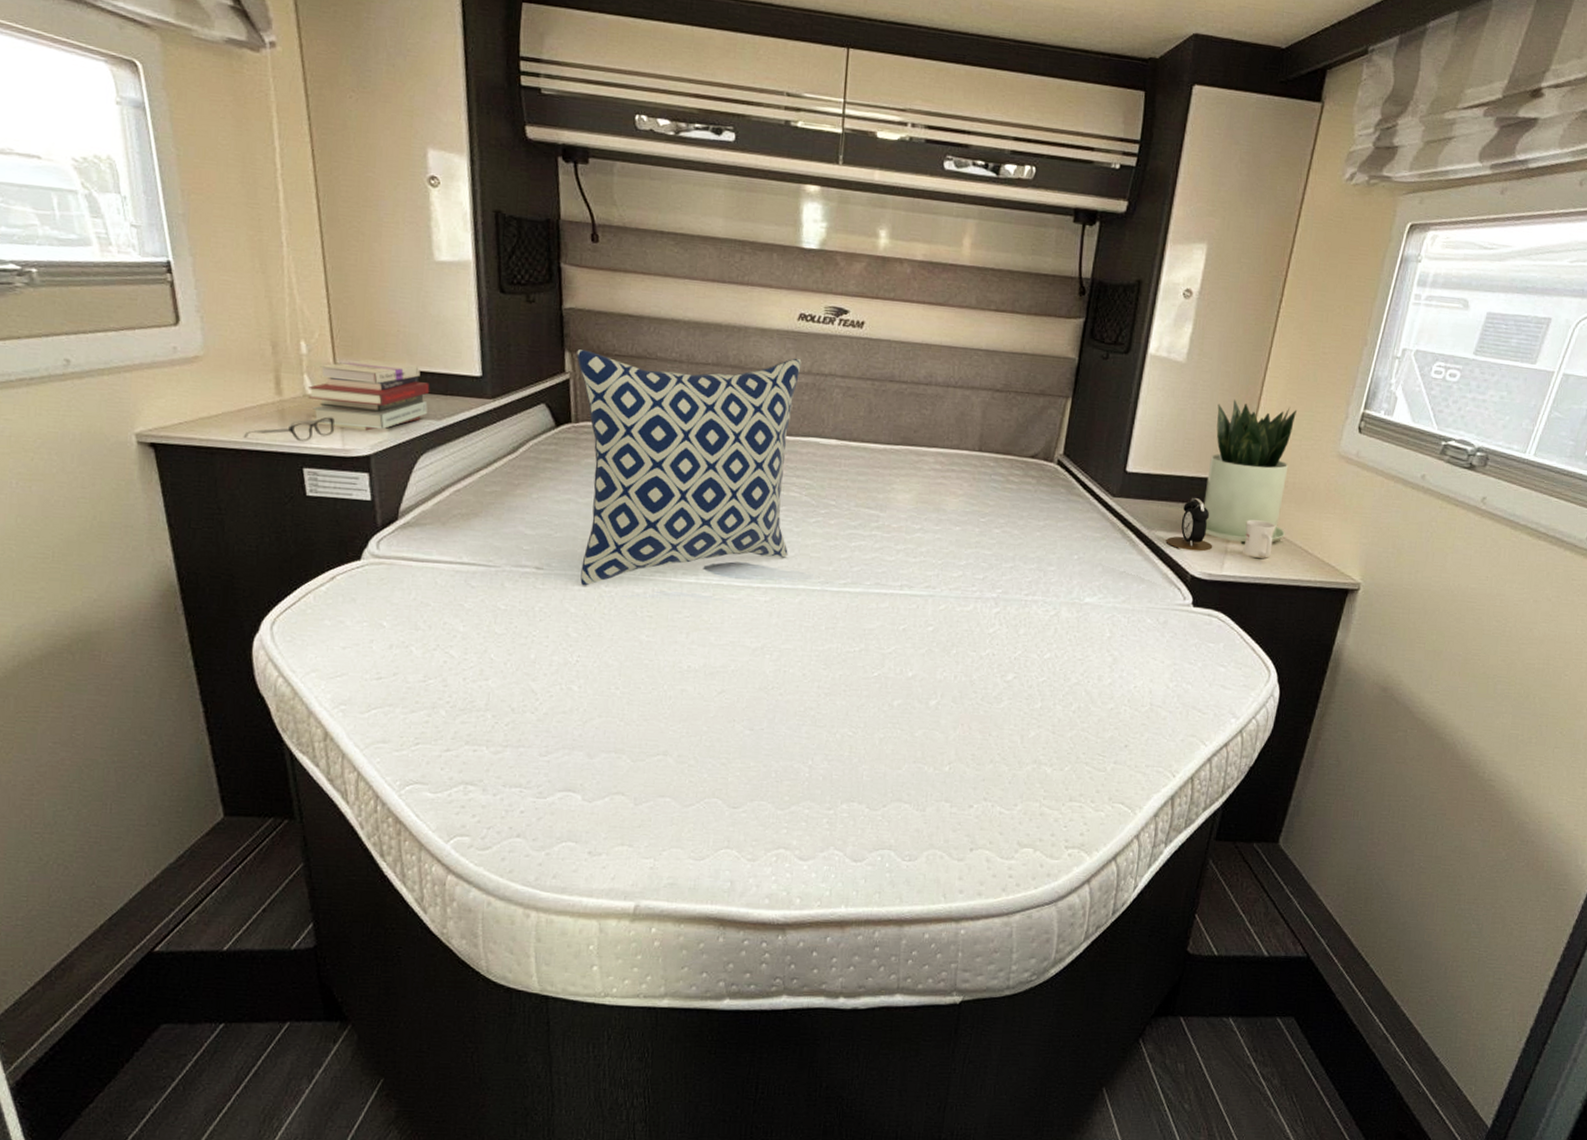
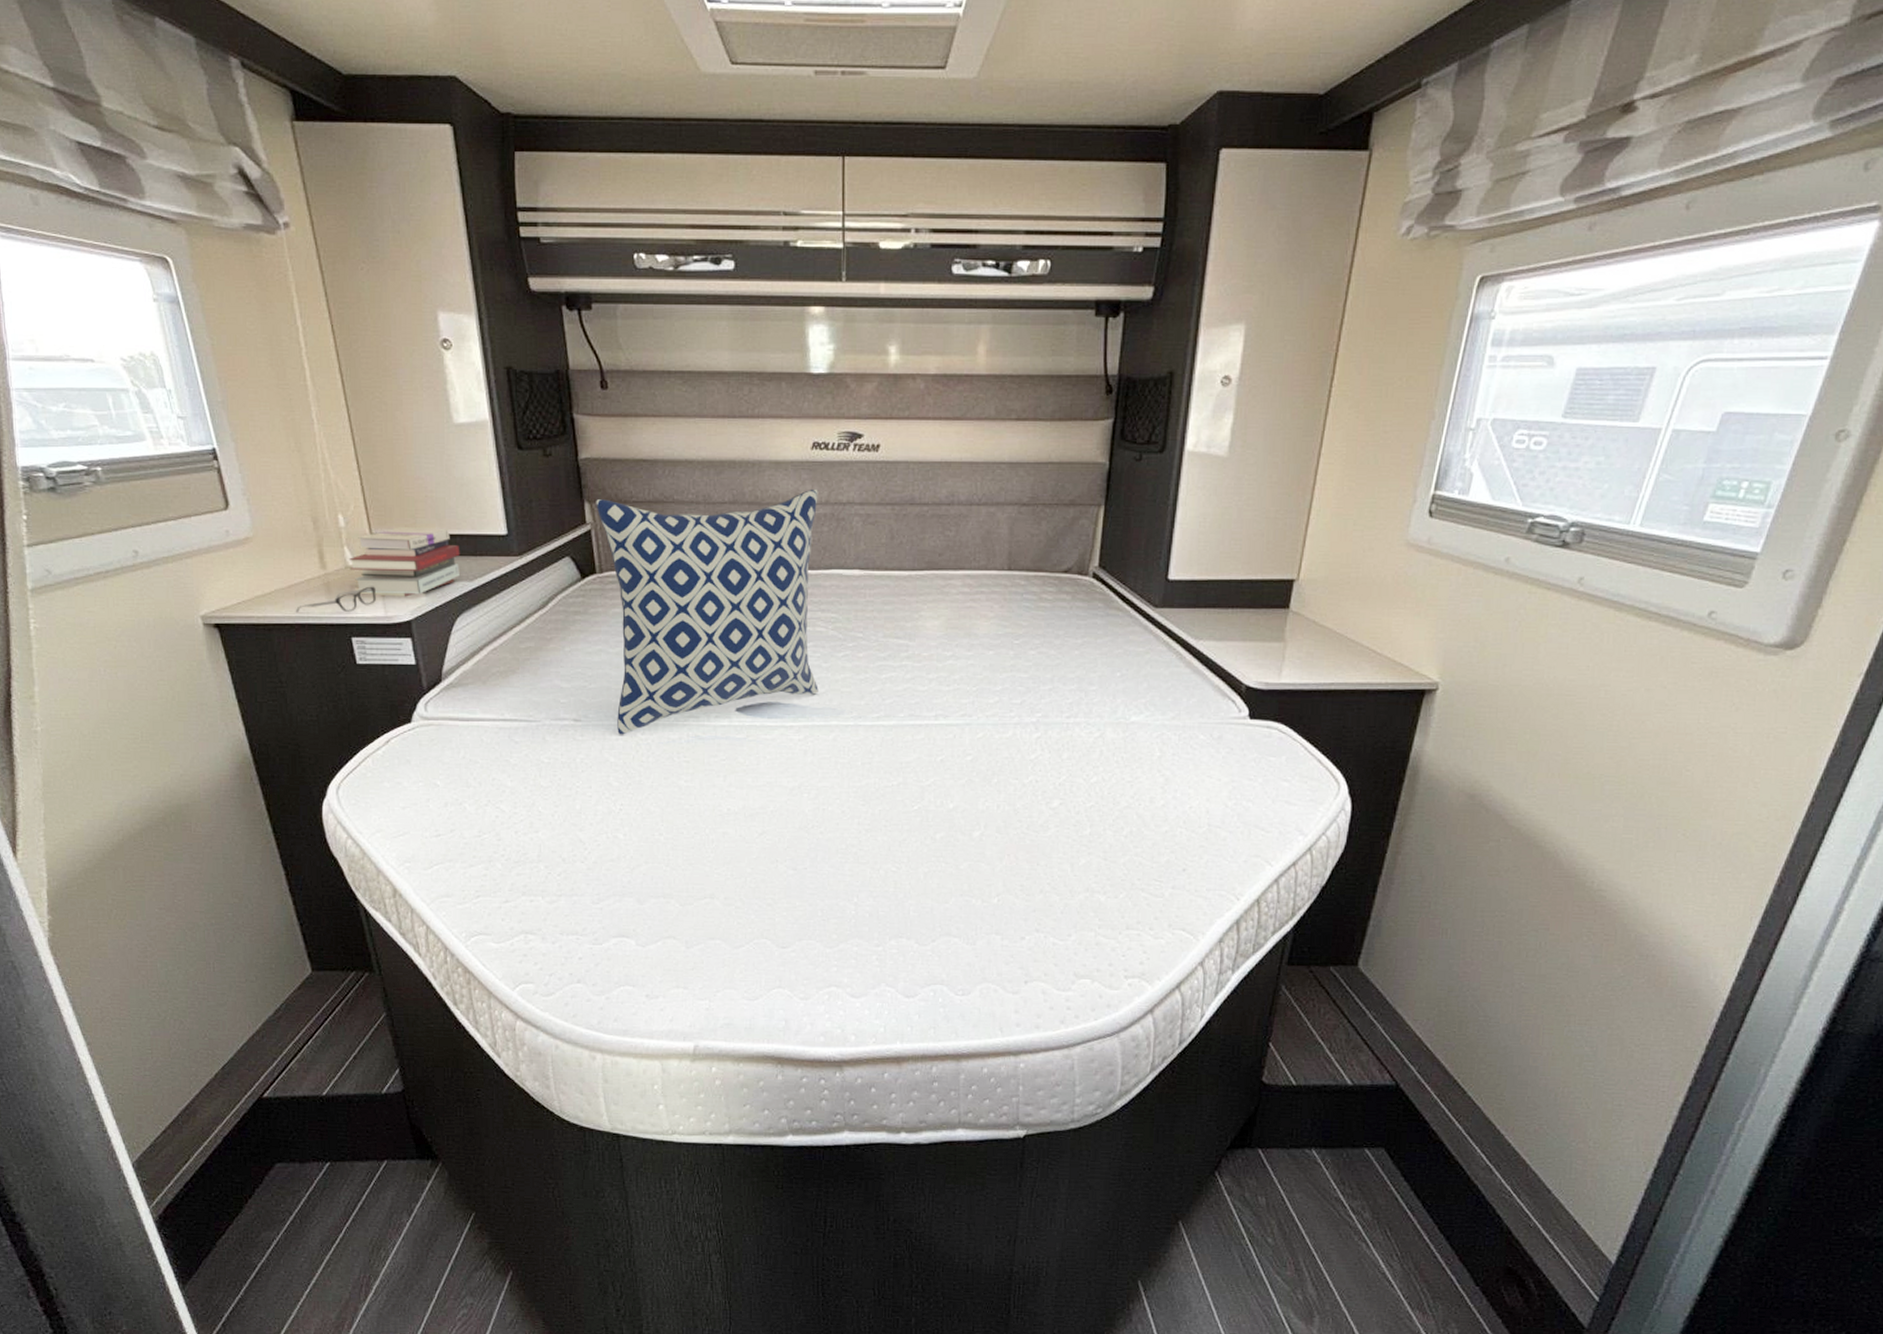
alarm clock: present [1166,498,1213,552] -> none [1216,603,1269,660]
planter: present [1203,399,1296,543] -> none [1255,491,1356,647]
mug: present [1242,519,1276,559] -> none [1301,621,1338,662]

